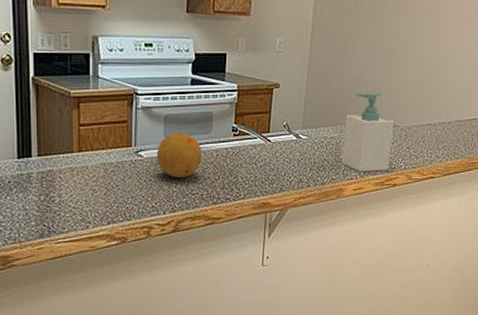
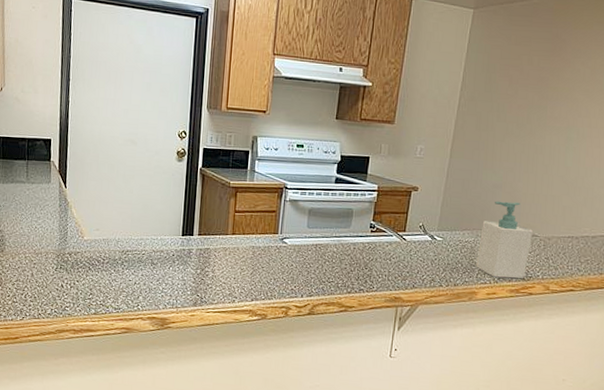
fruit: present [156,132,202,178] -> none [299,224,341,266]

